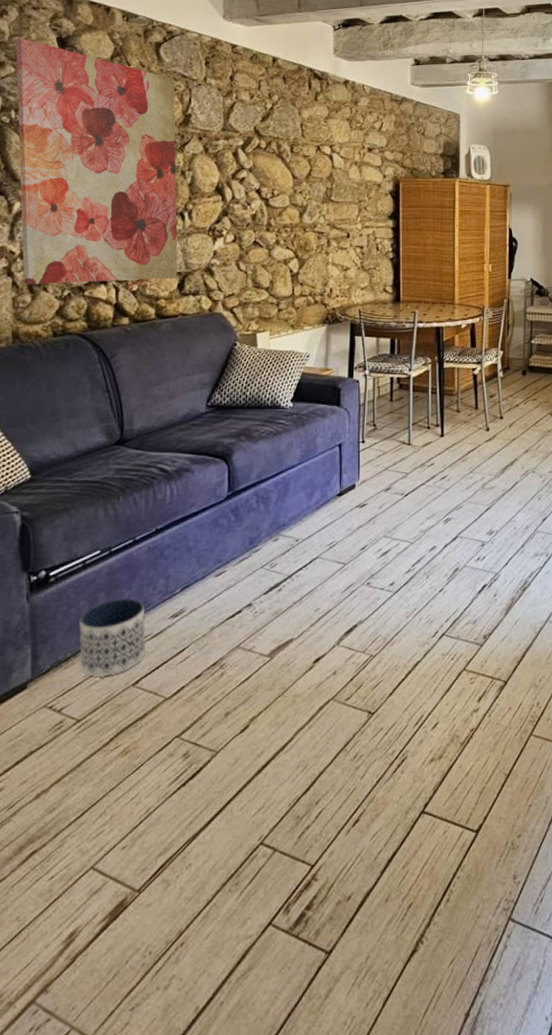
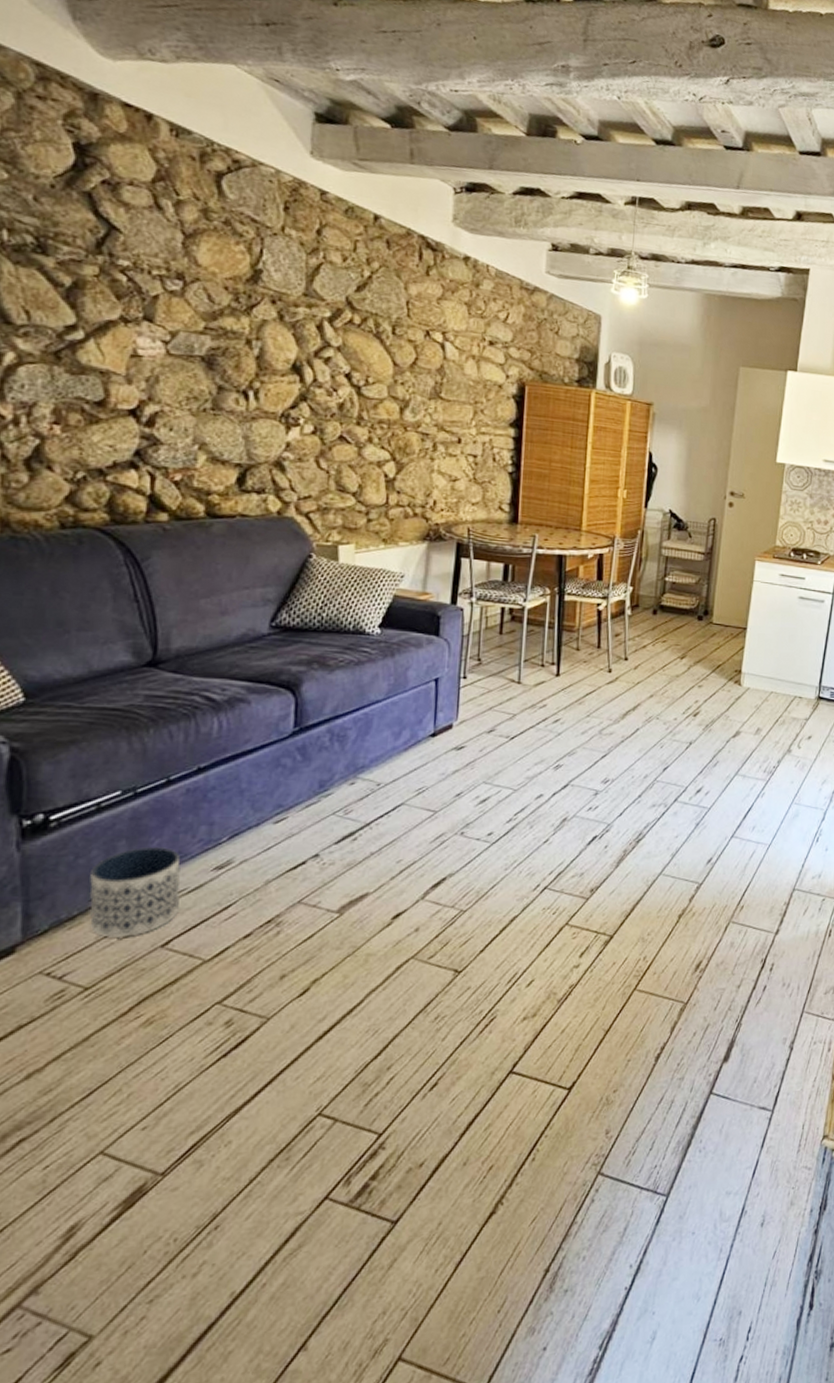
wall art: present [15,37,178,285] -> none [10,133,242,471]

